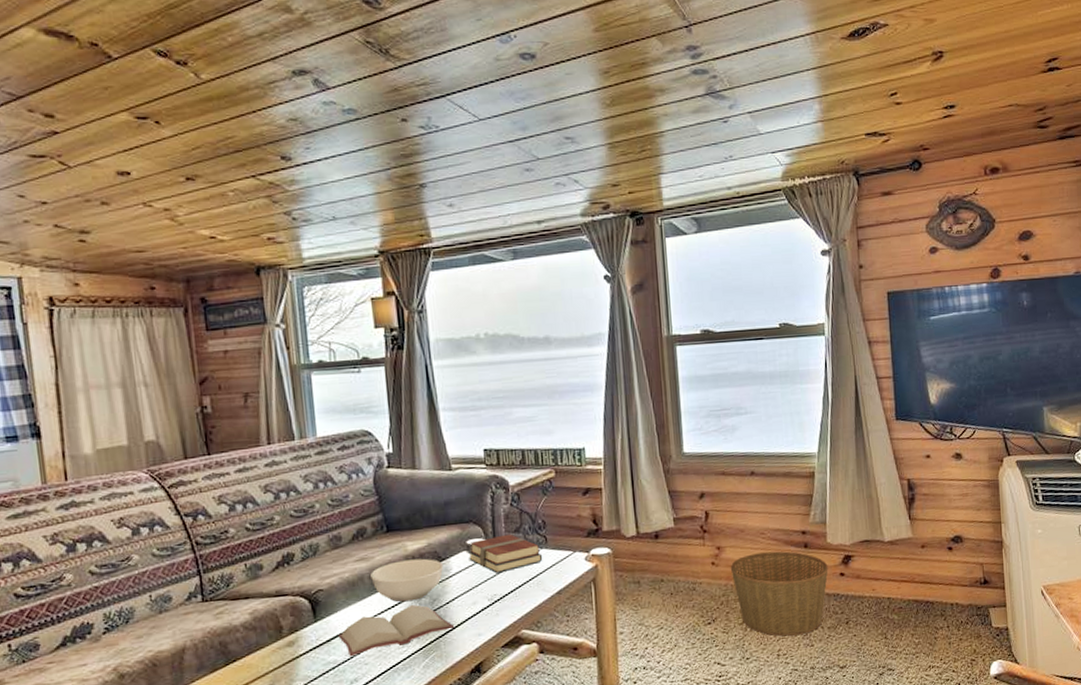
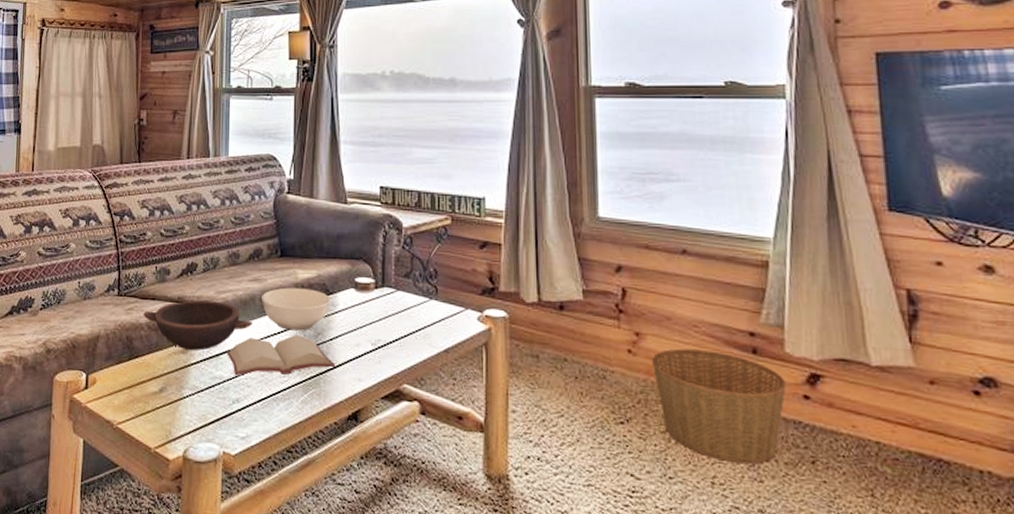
bowl: none [236,587,363,643] -> present [143,300,252,350]
books: present [468,534,543,574] -> none [356,277,432,318]

